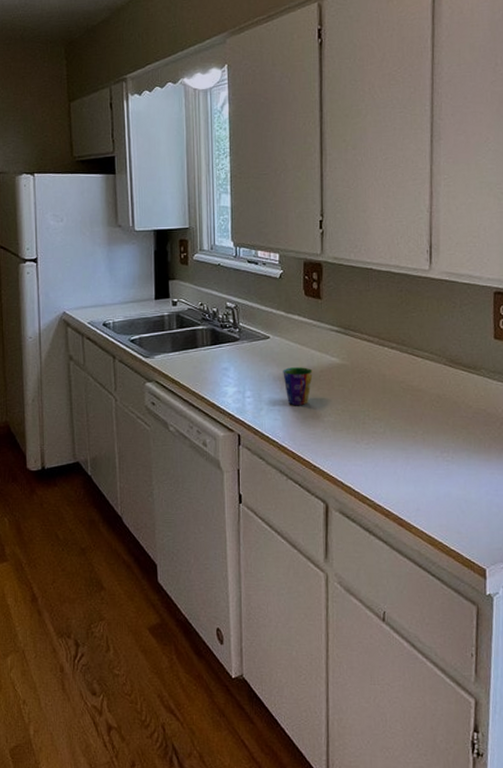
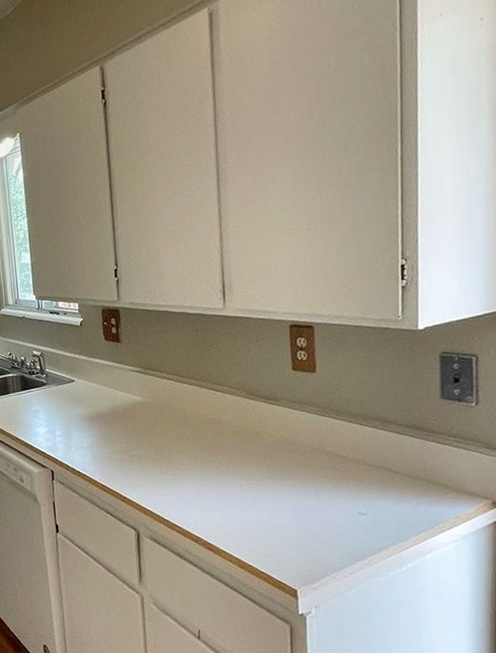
cup: present [283,367,313,405] -> none [89,406,117,442]

